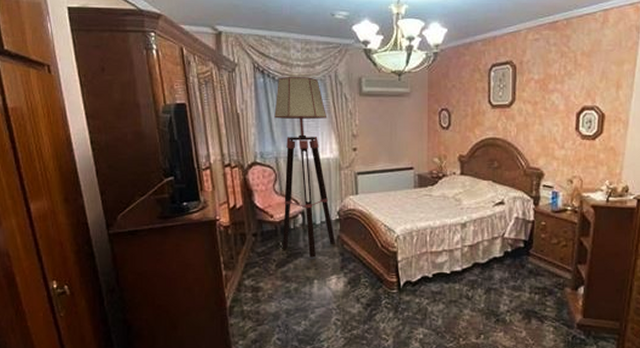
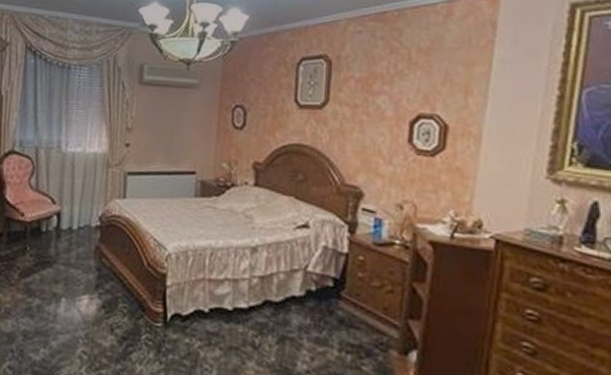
floor lamp: present [274,76,335,257] -> none [29,58,99,270]

